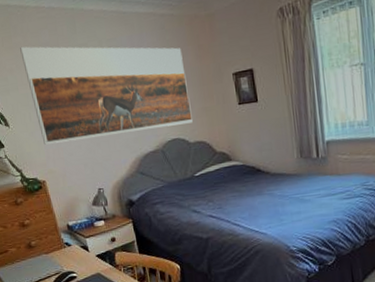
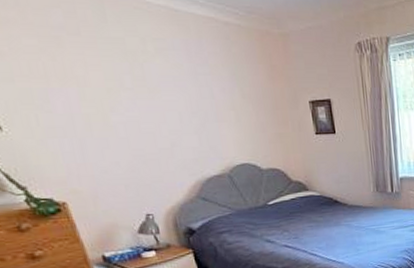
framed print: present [20,46,193,145] -> none [15,24,265,157]

